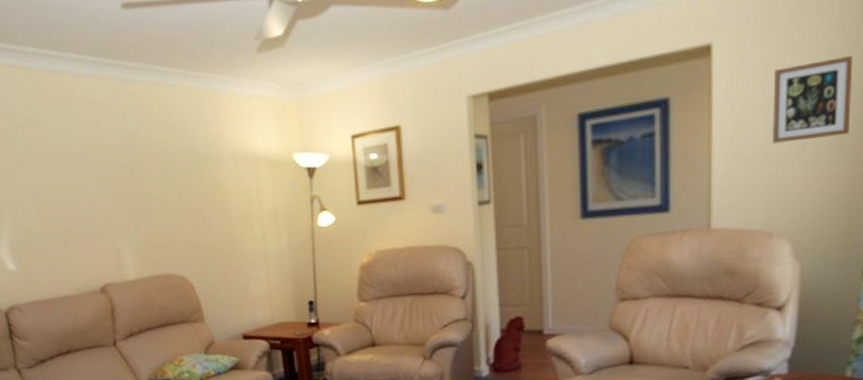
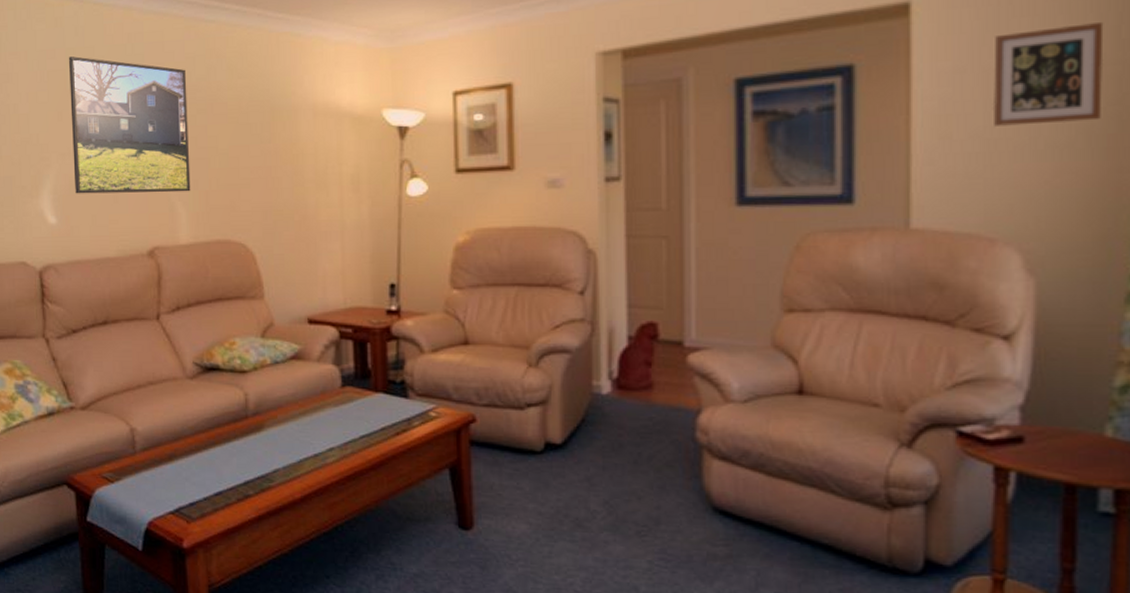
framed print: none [10,118,133,243] -> present [68,56,191,194]

